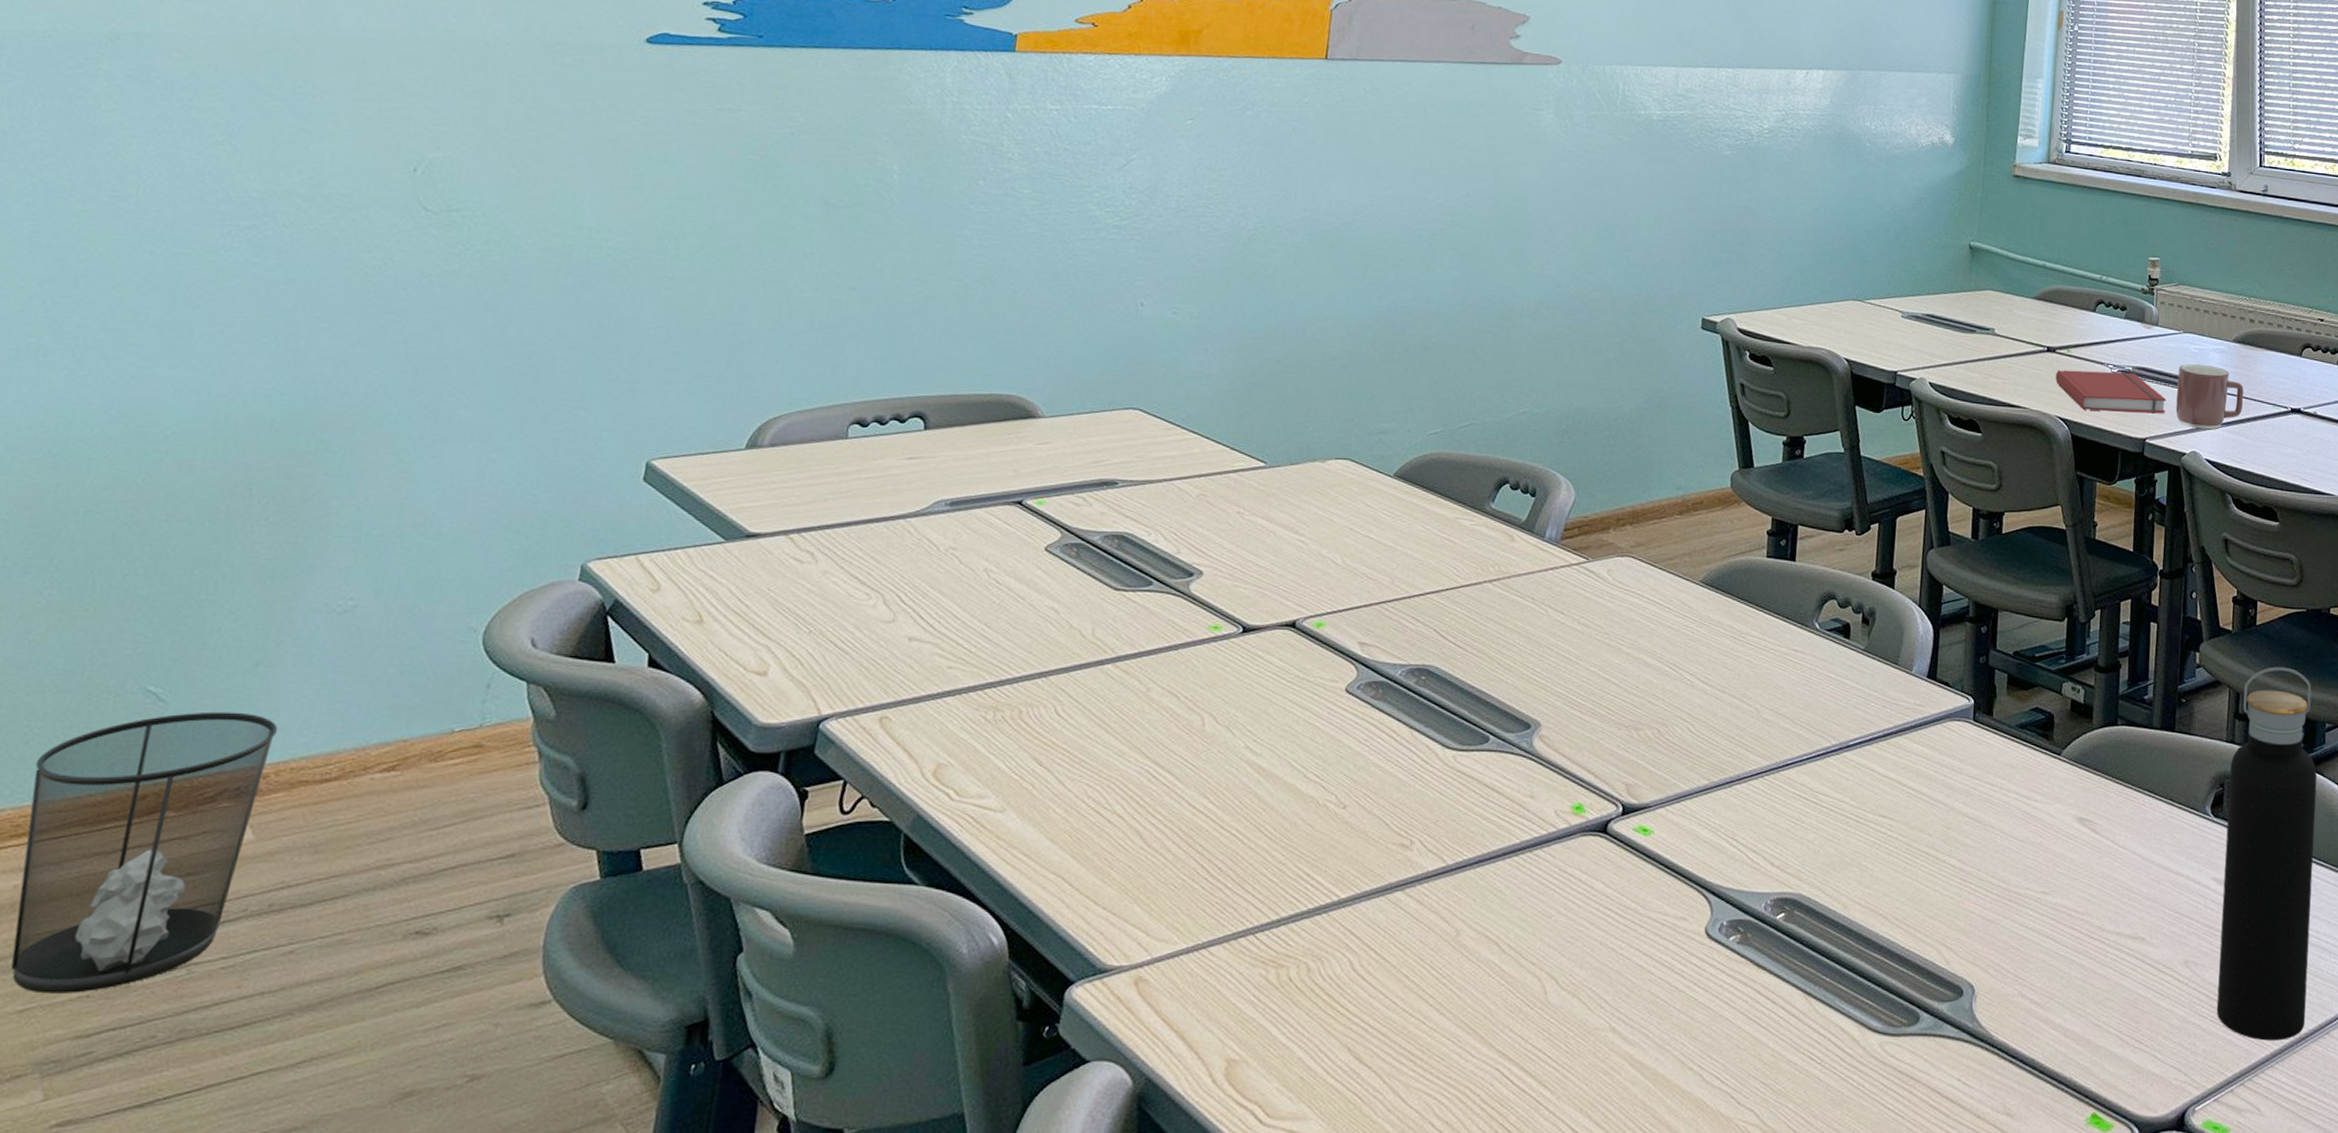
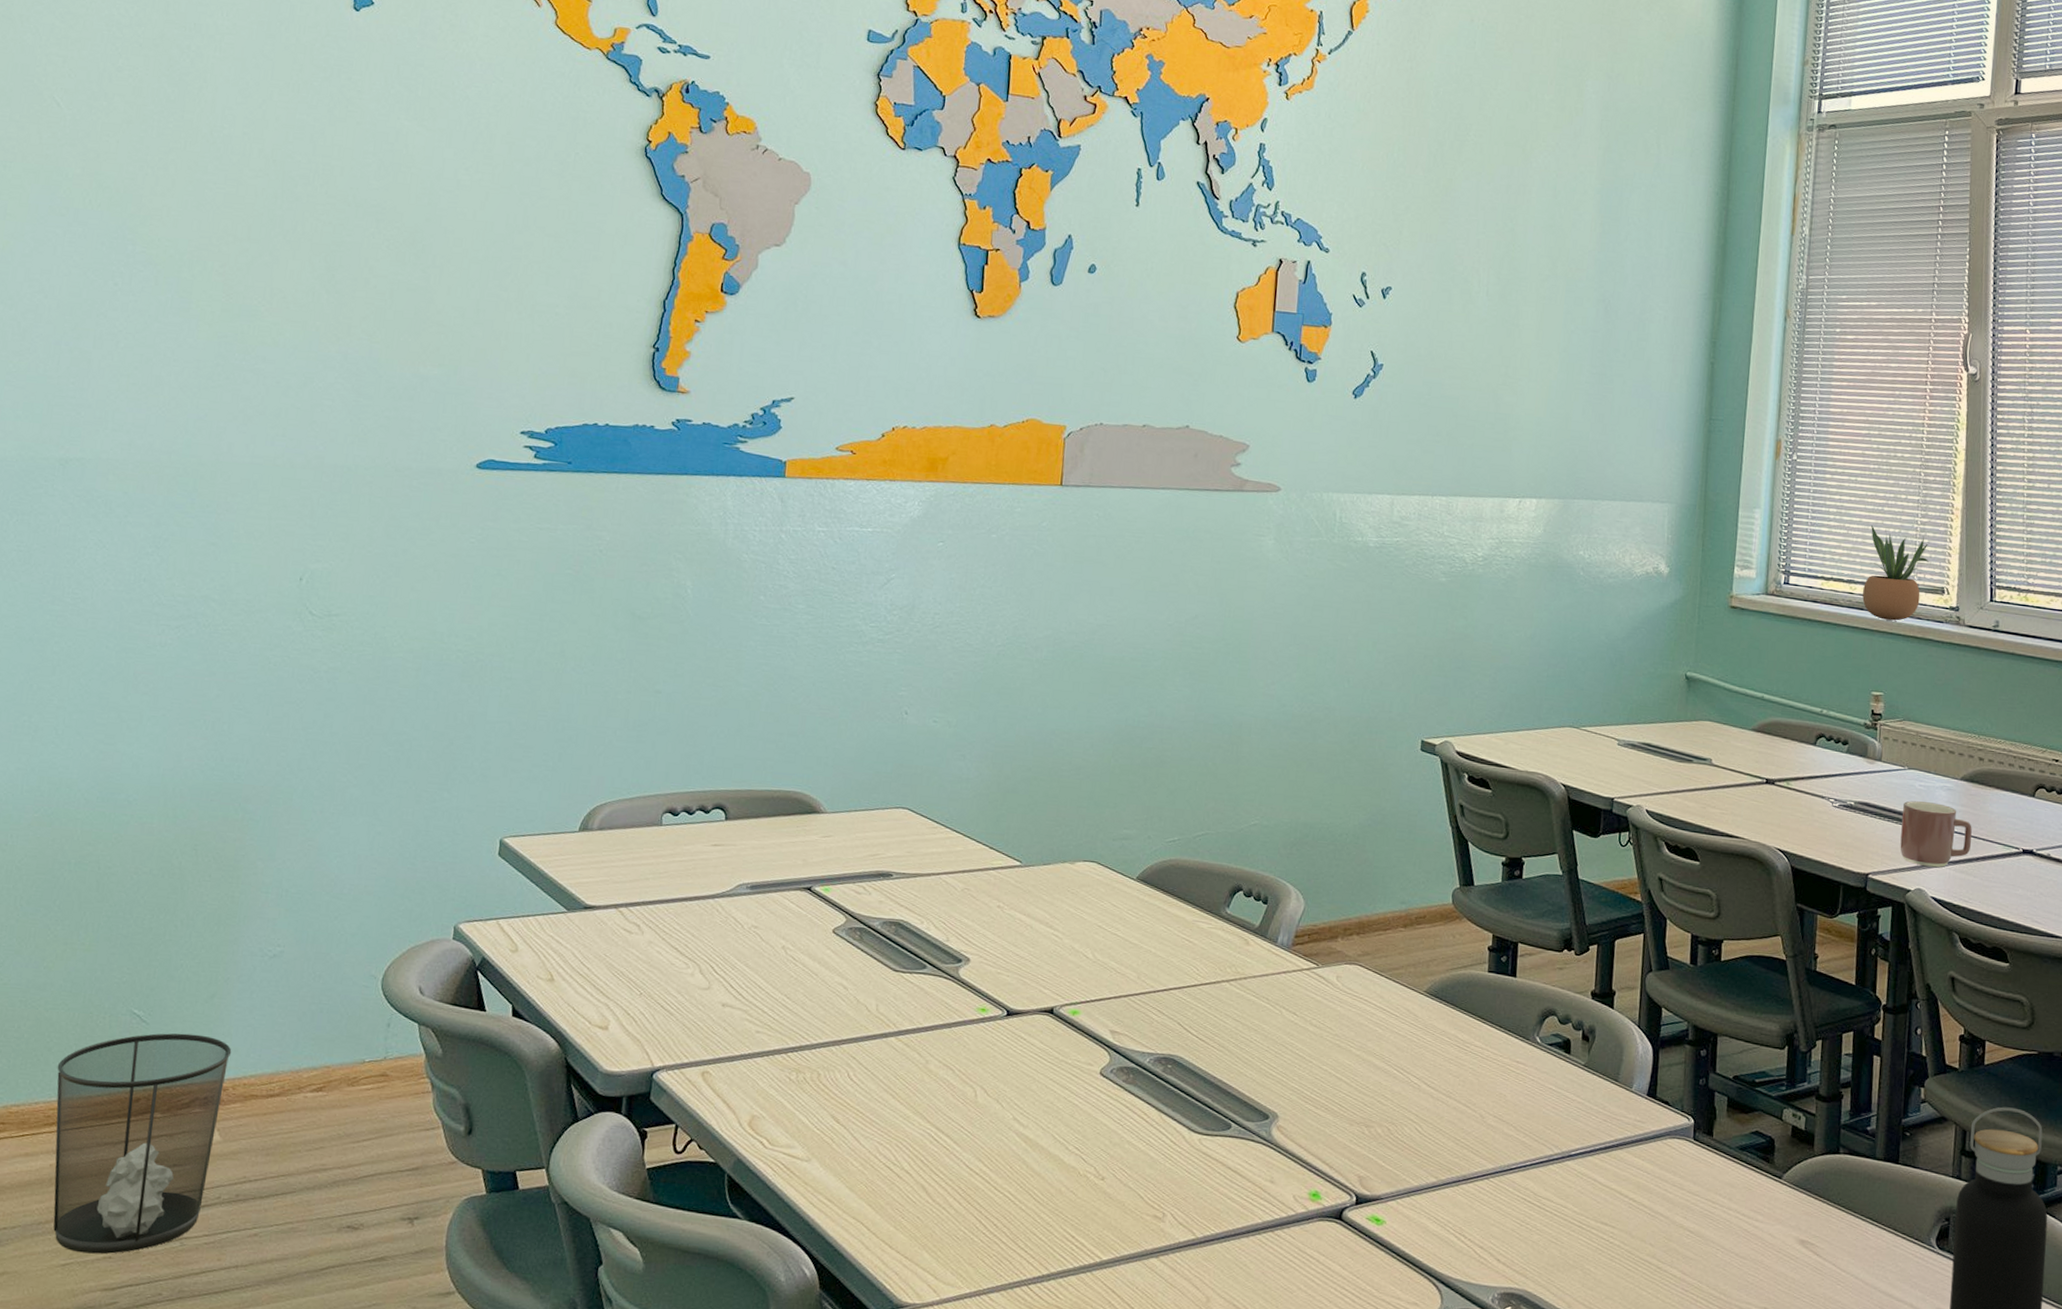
book: present [2055,369,2167,414] -> none [1774,802,1890,849]
potted plant: none [2140,93,2203,187] -> present [1862,524,1930,621]

